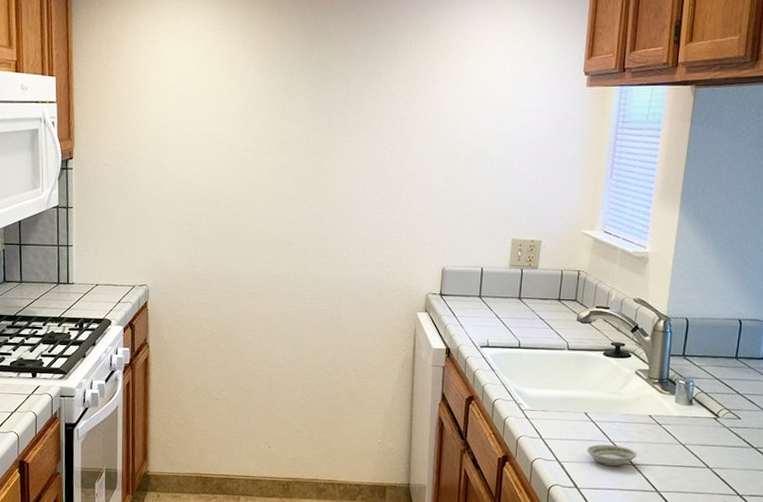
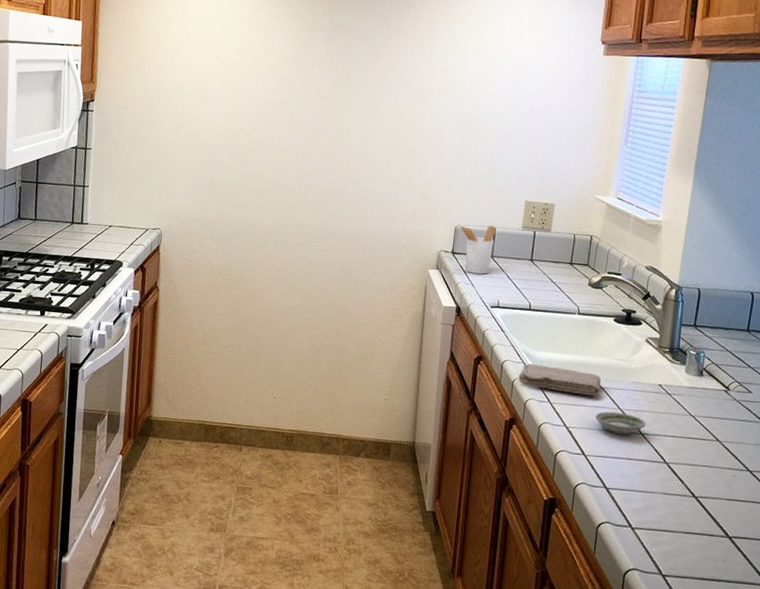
utensil holder: none [445,266,484,315] -> present [458,225,496,275]
washcloth: none [510,401,592,430] -> present [518,363,602,396]

